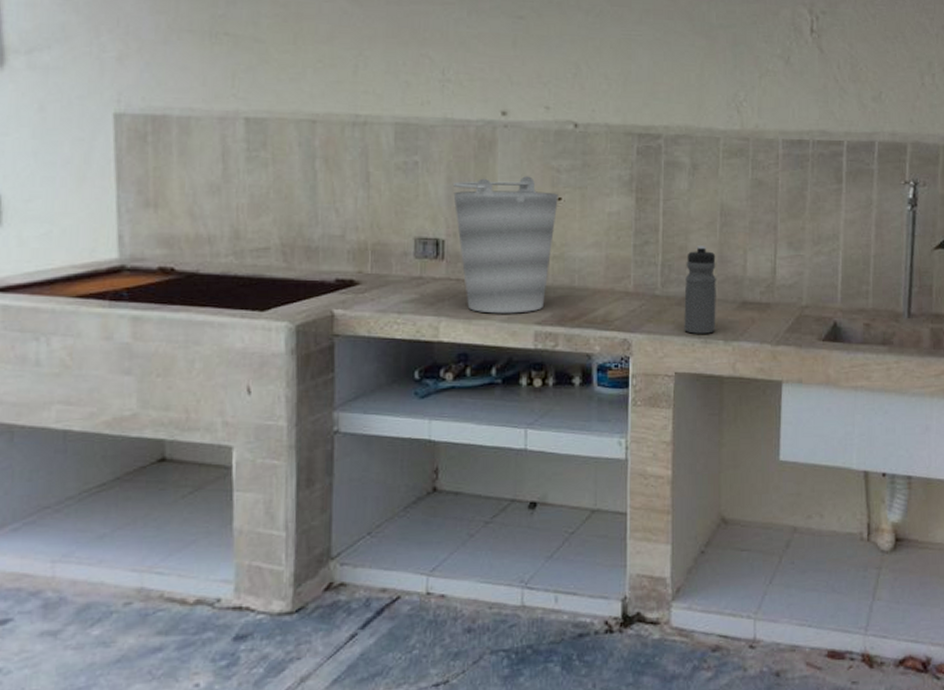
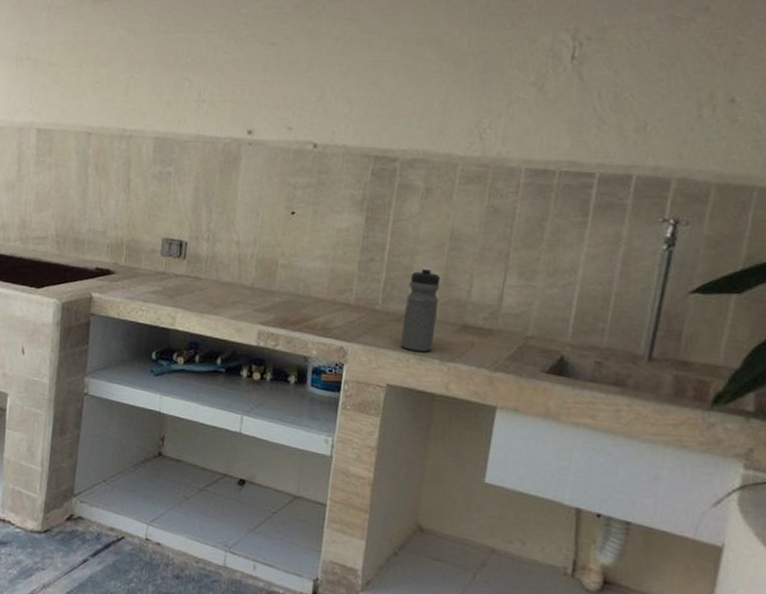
bucket: present [452,176,558,314] -> none [198,189,292,313]

